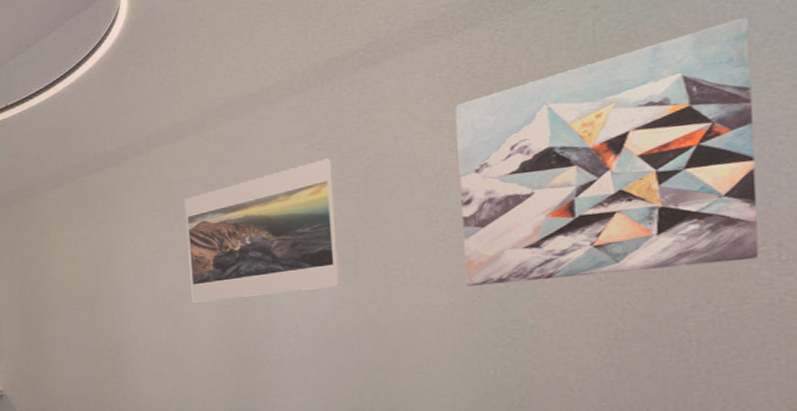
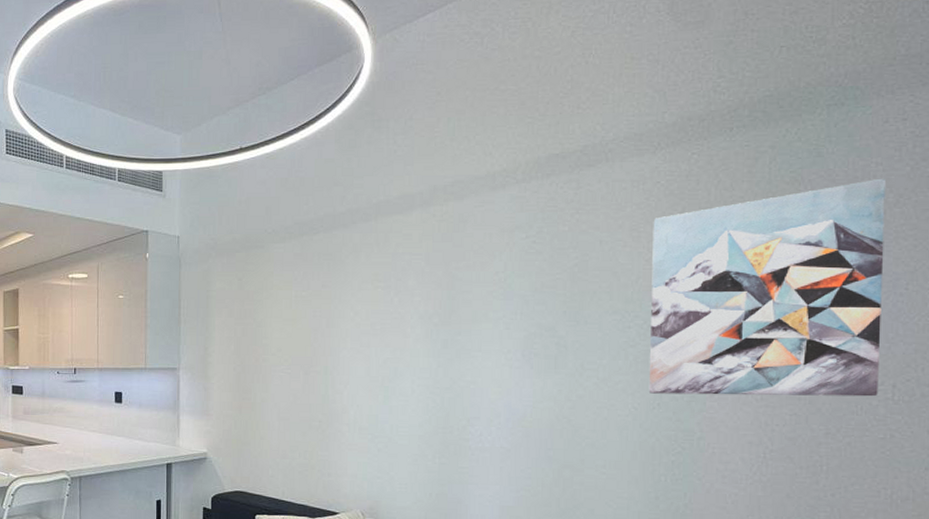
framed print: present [184,158,340,303] -> none [404,252,544,381]

